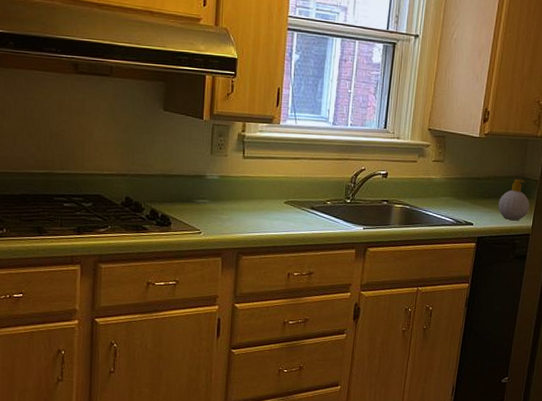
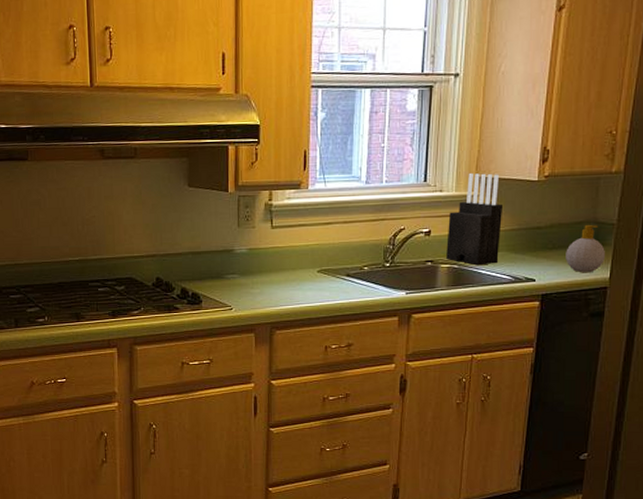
knife block: none [400,125,450,208] -> present [446,173,504,266]

